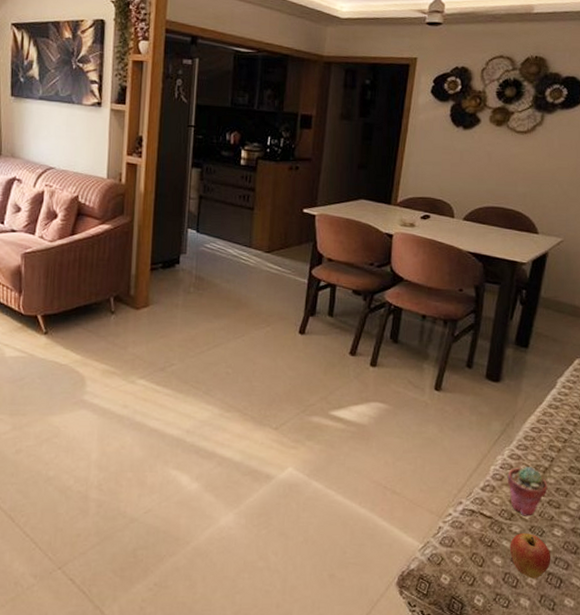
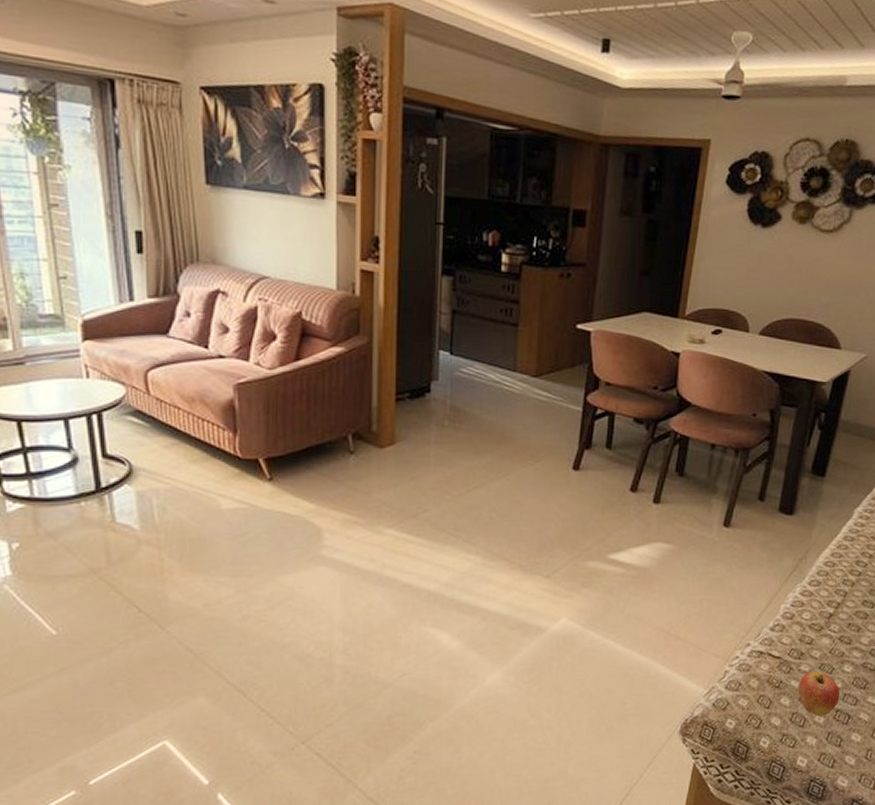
potted succulent: present [507,465,548,516] -> none [798,602,840,654]

